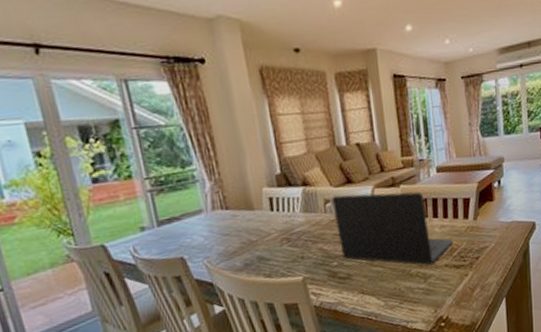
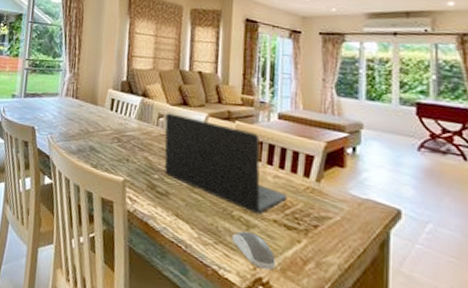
computer mouse: none [413,282,451,309] -> present [232,230,275,270]

